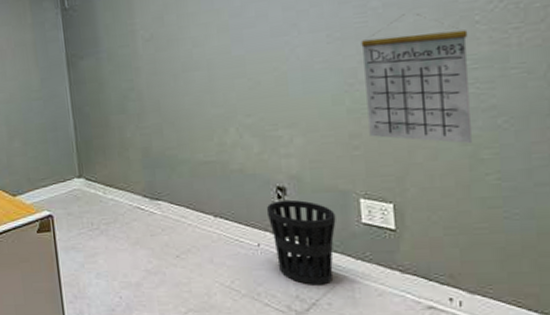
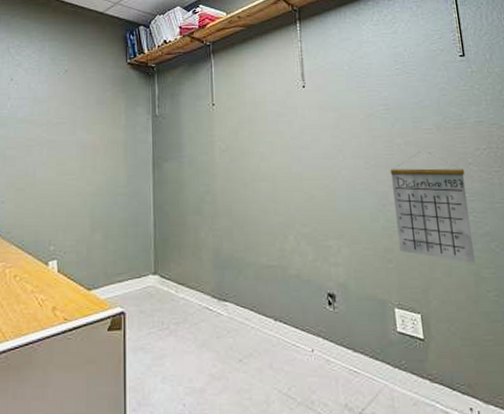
wastebasket: present [266,199,336,285] -> none [319,306,377,394]

